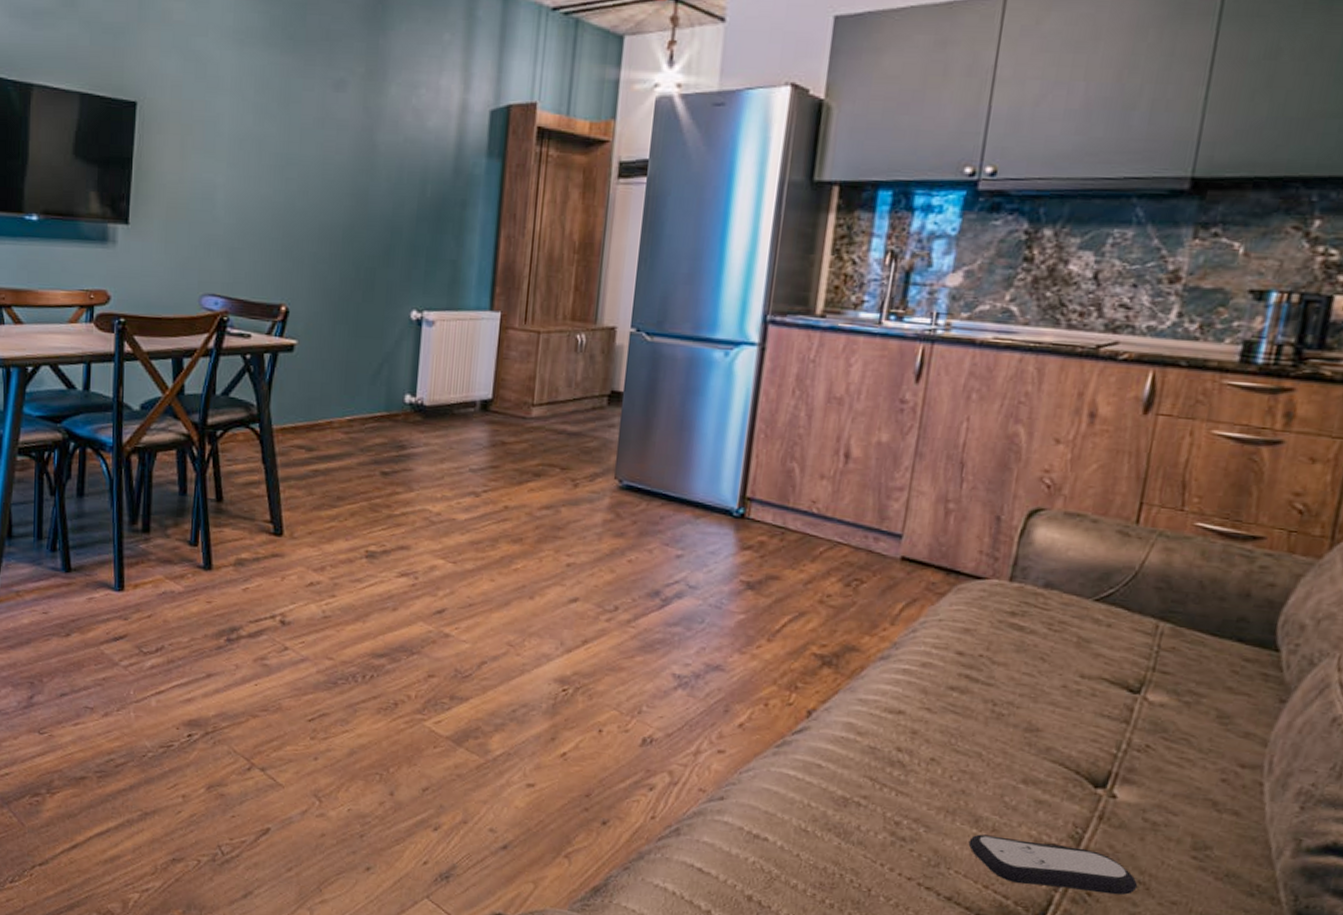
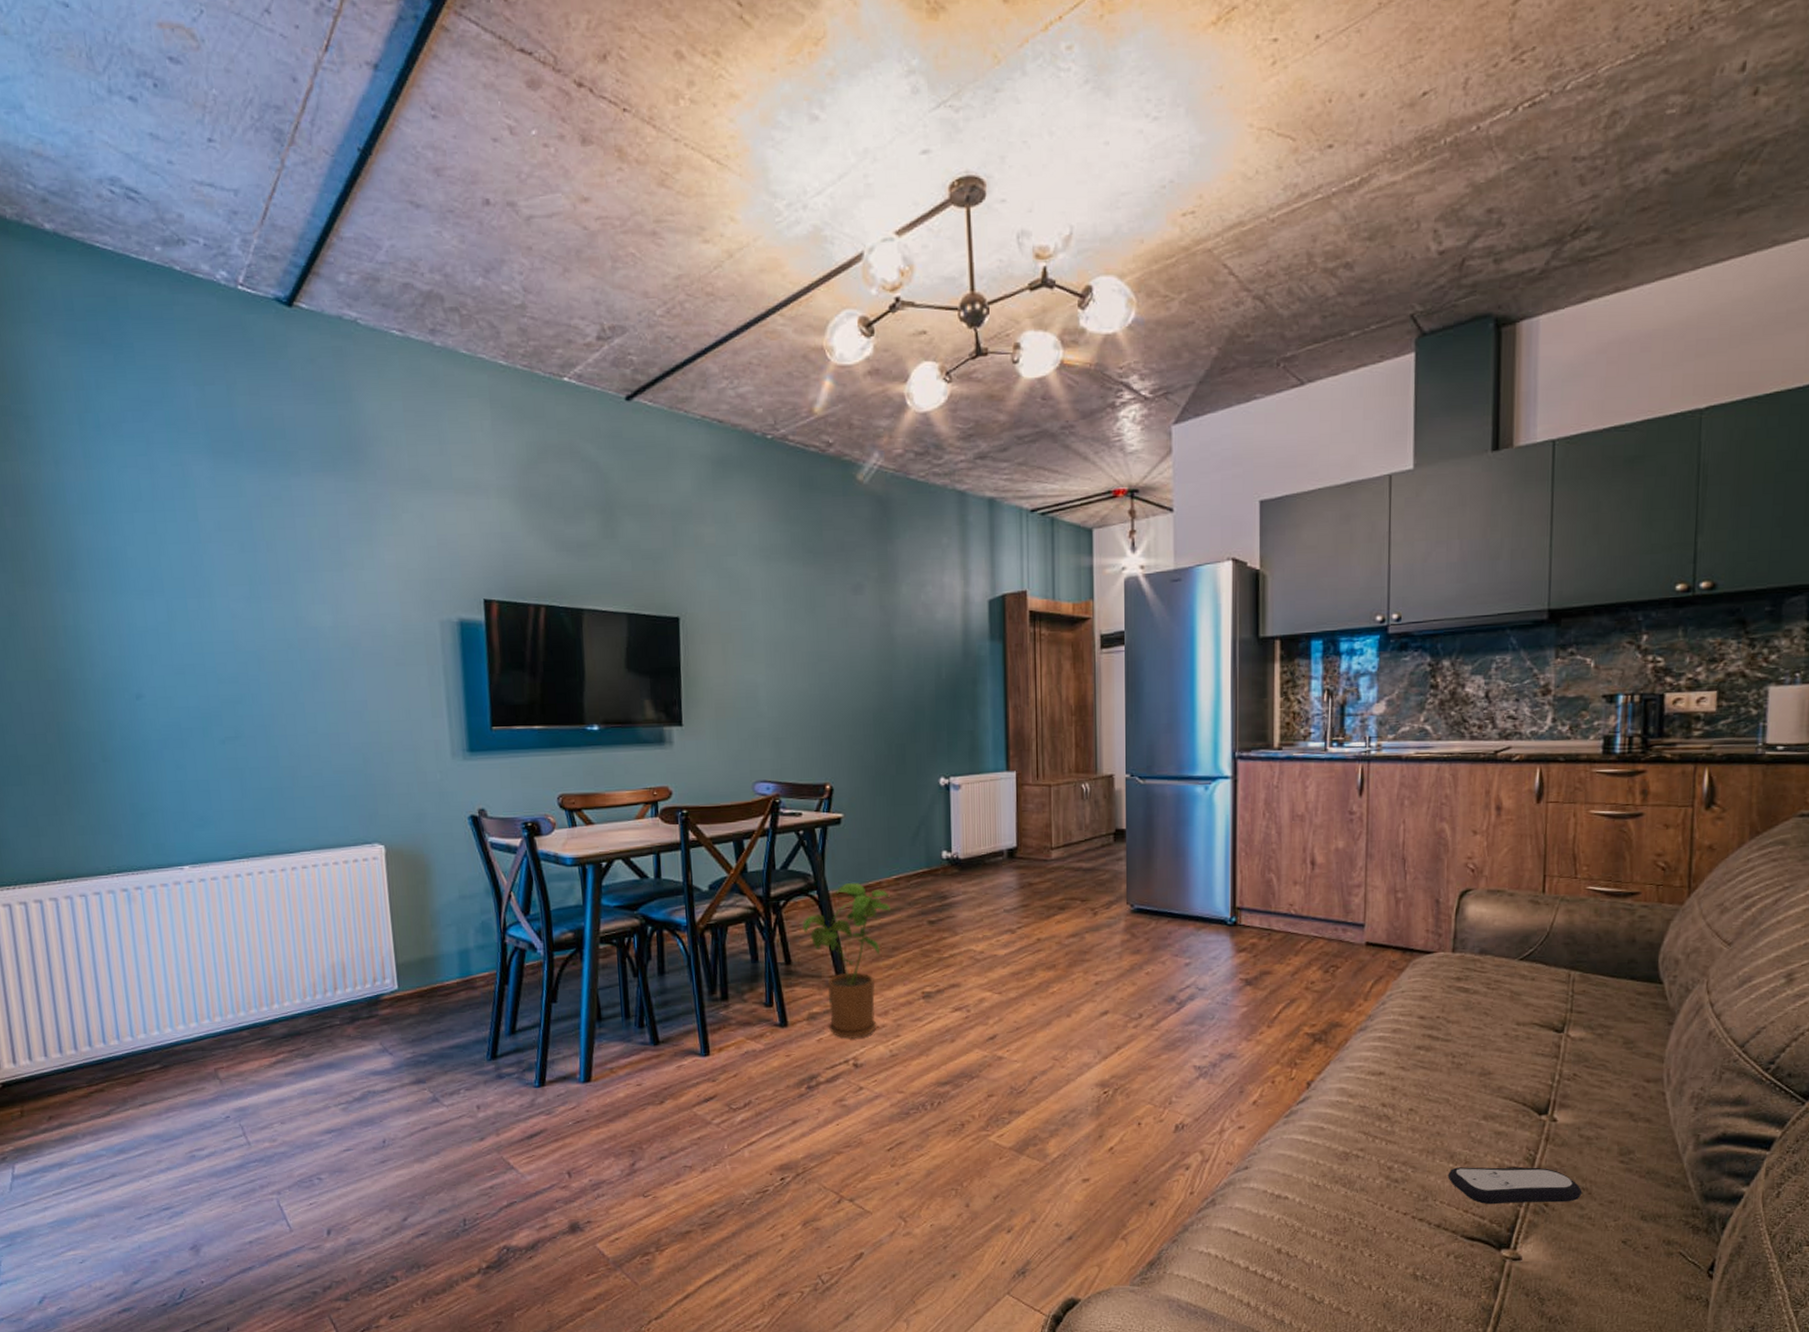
house plant: none [239,419,341,593] -> present [803,883,892,1039]

